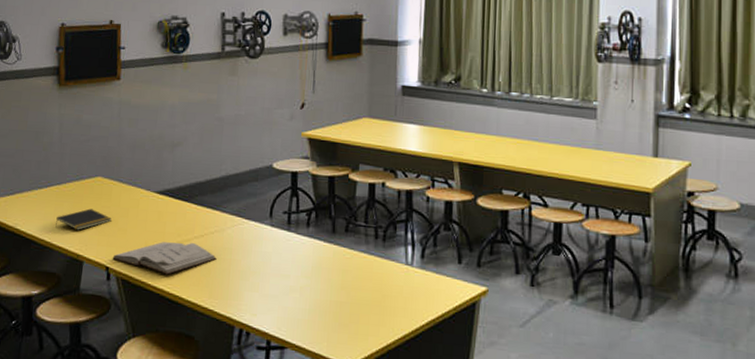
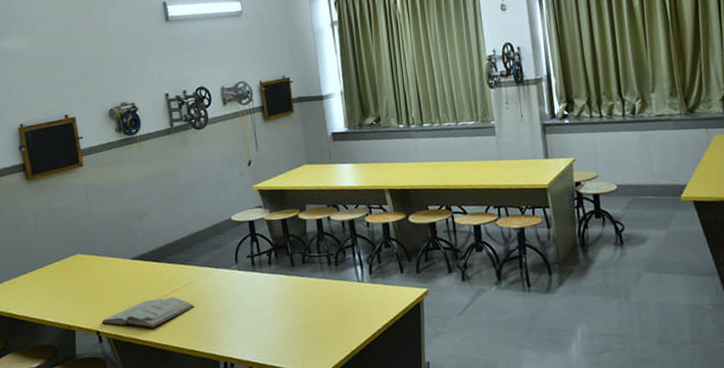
notepad: present [56,208,112,230] -> none [44,283,95,305]

